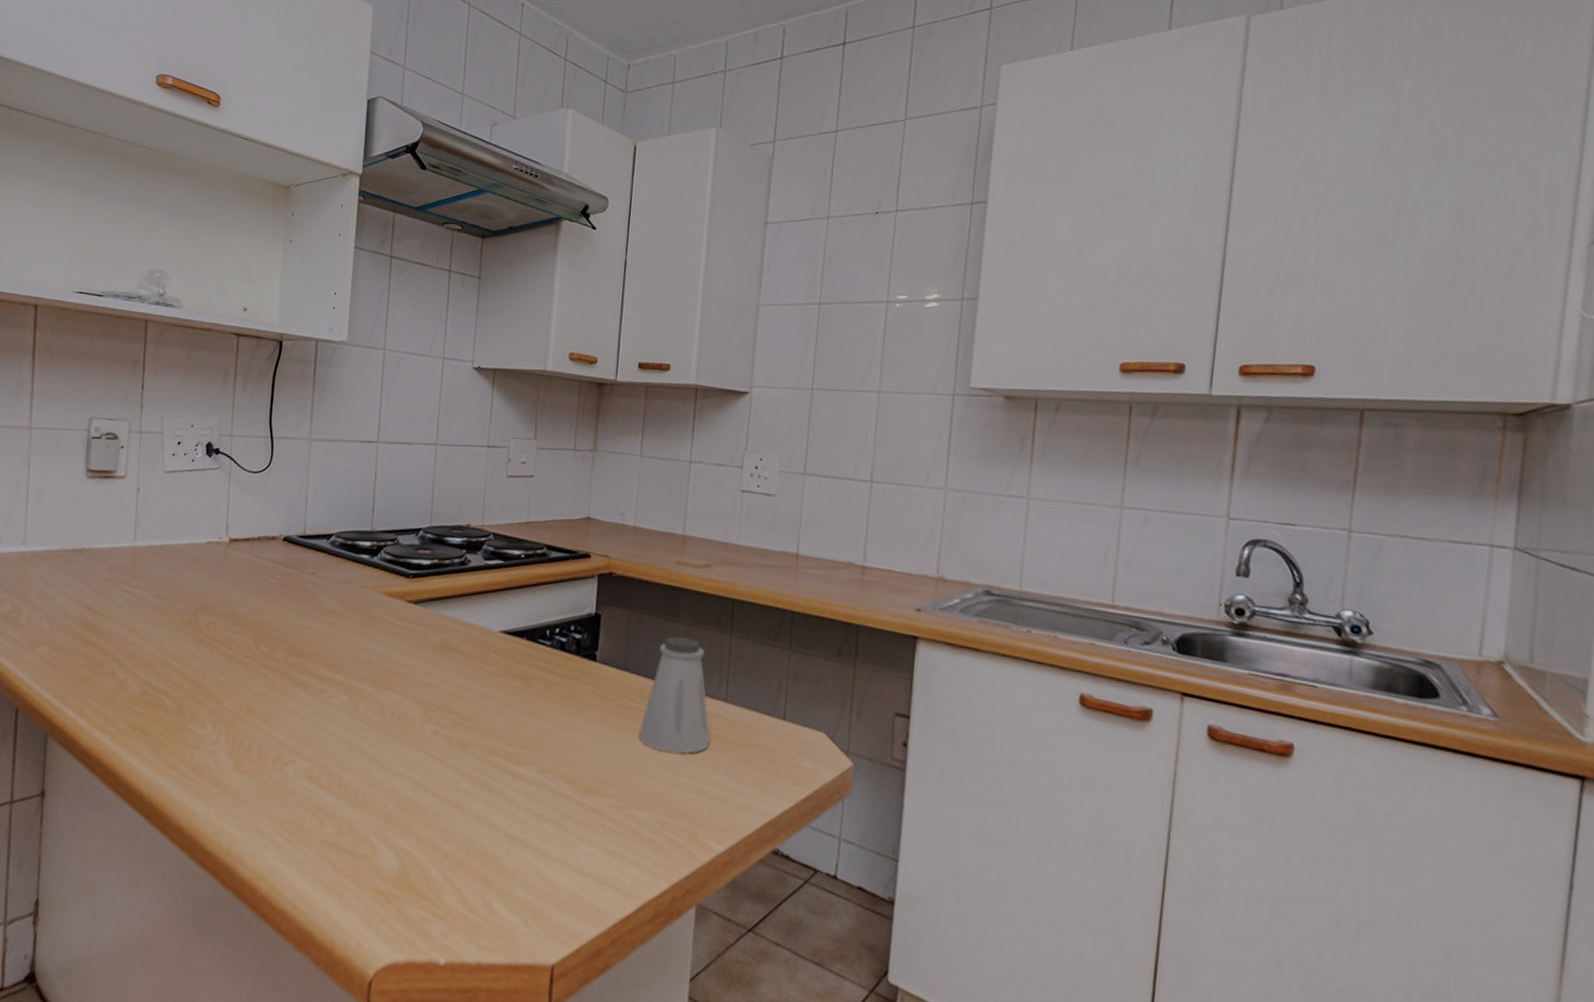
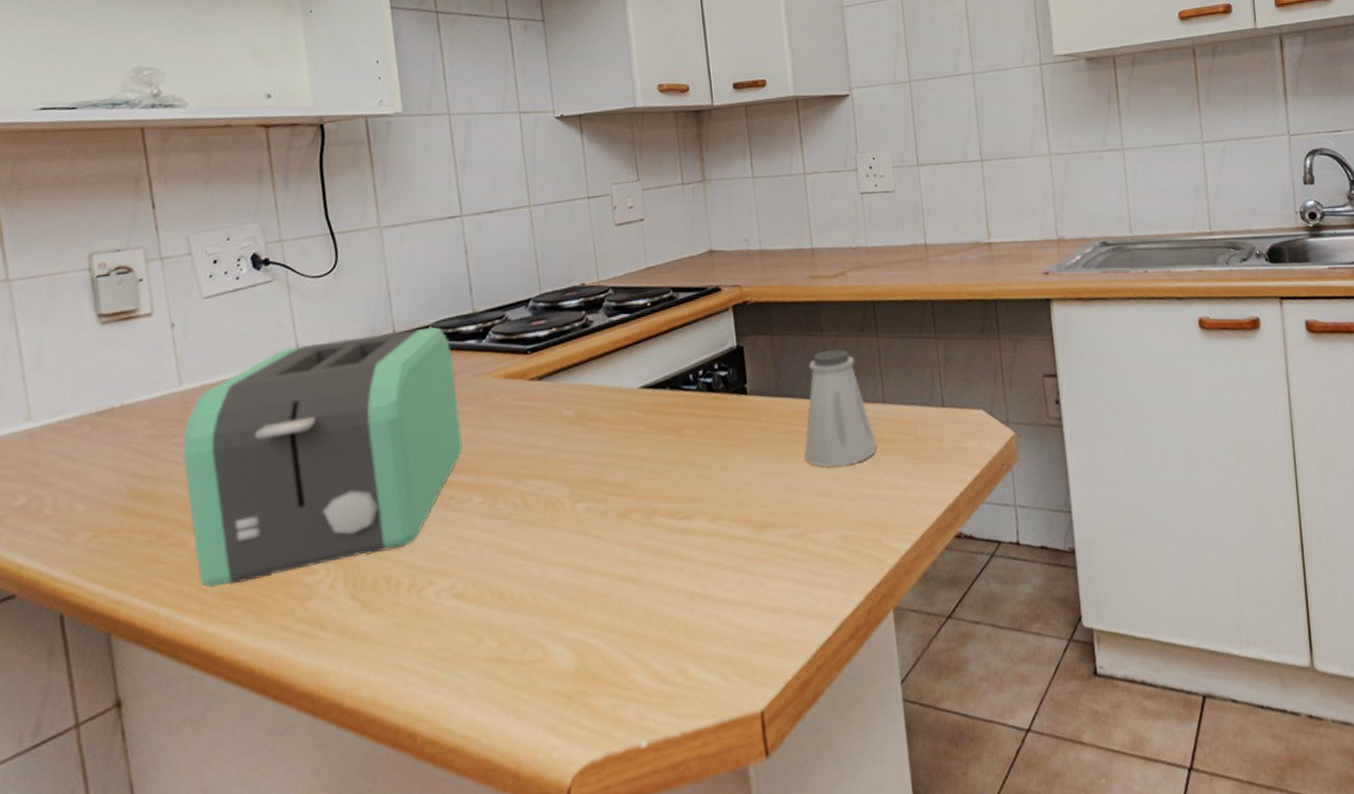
toaster: none [118,528,347,724] -> present [182,327,463,588]

